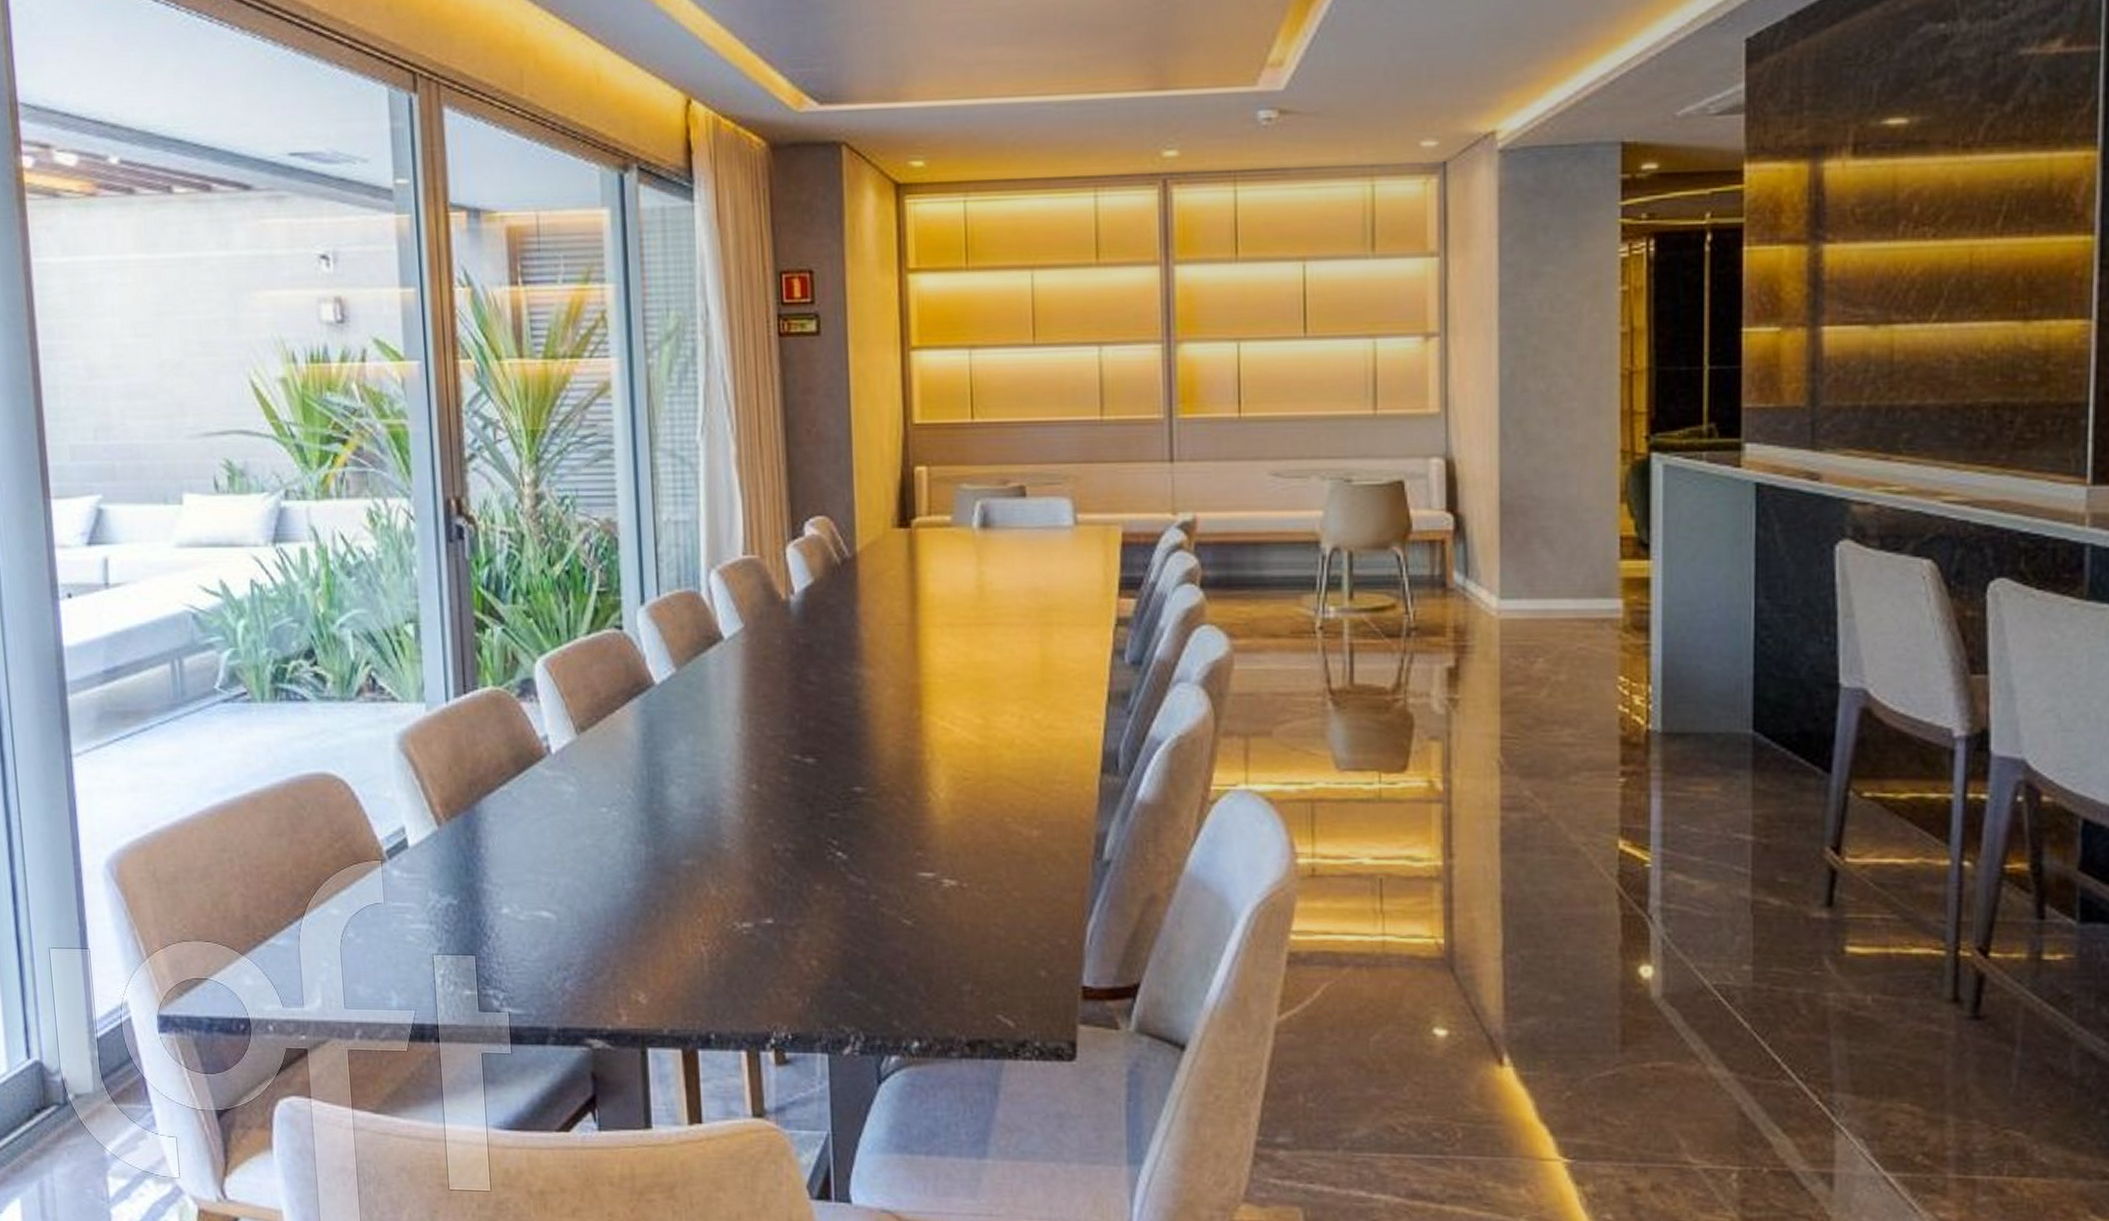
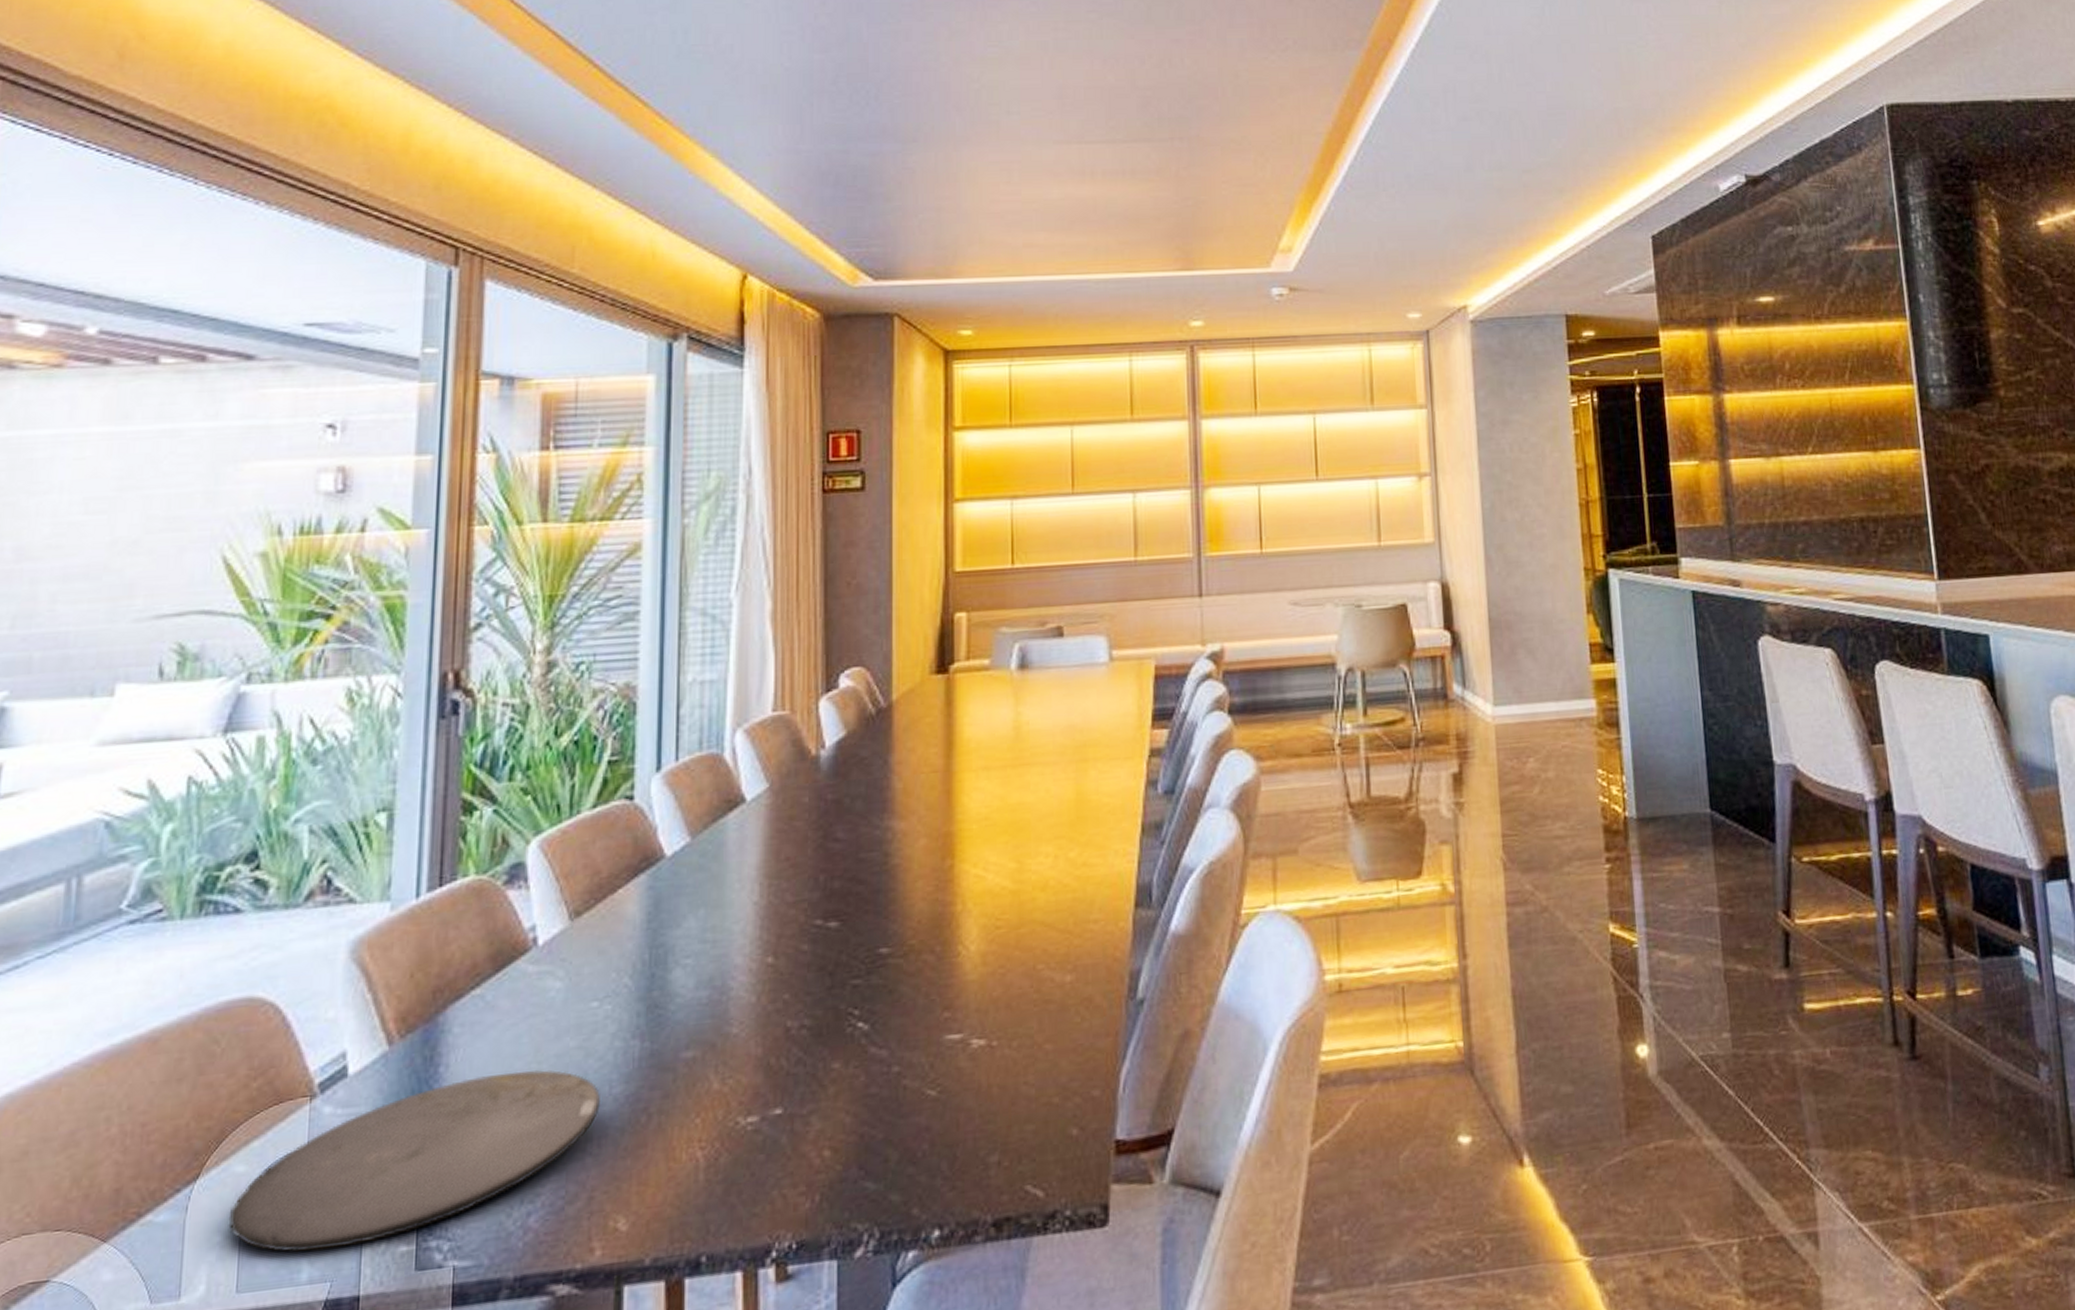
plate: none [331,860,616,985] -> present [228,1069,600,1253]

